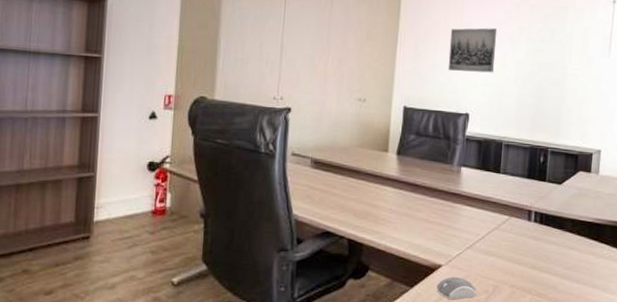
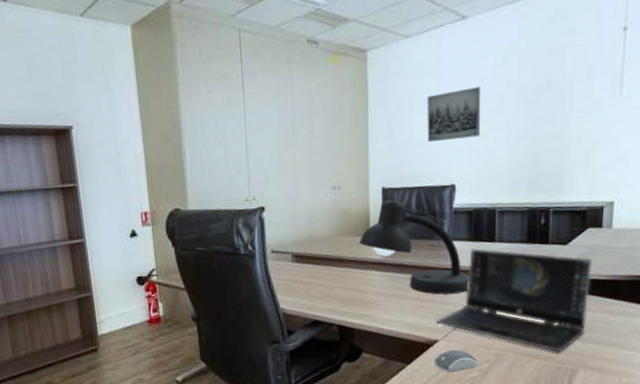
desk lamp: none [377,118,475,220] -> present [358,199,469,295]
laptop computer: none [441,177,581,289] -> present [436,248,592,352]

